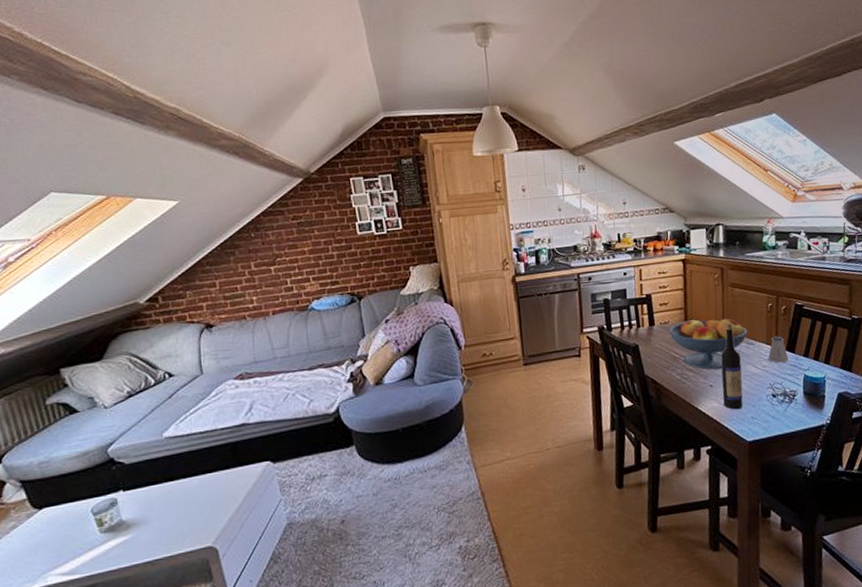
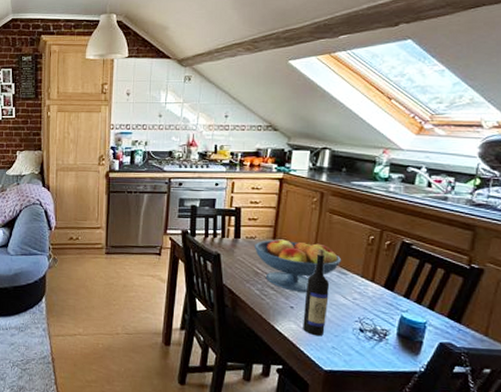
saltshaker: present [768,335,789,363] -> none [361,270,385,299]

